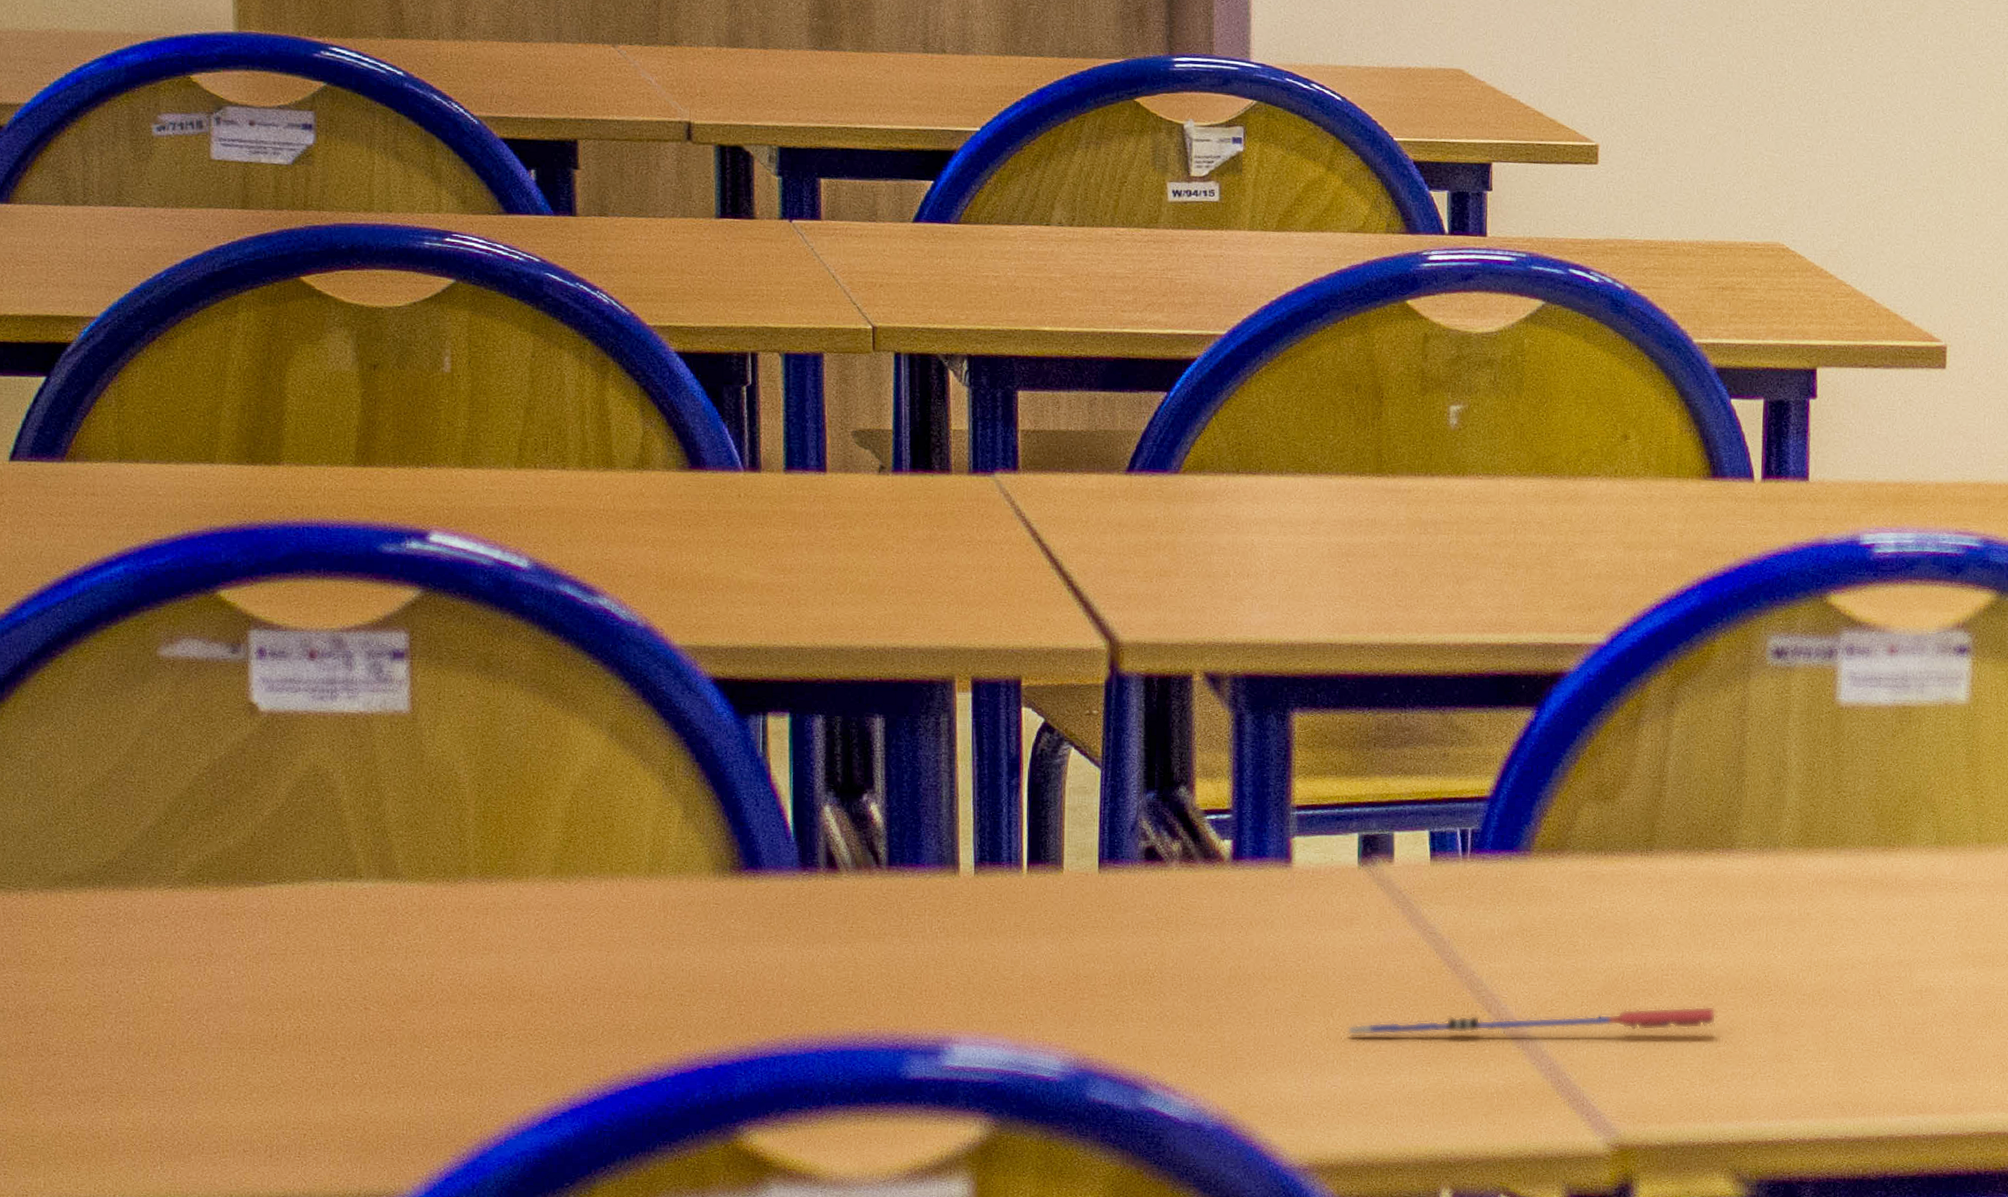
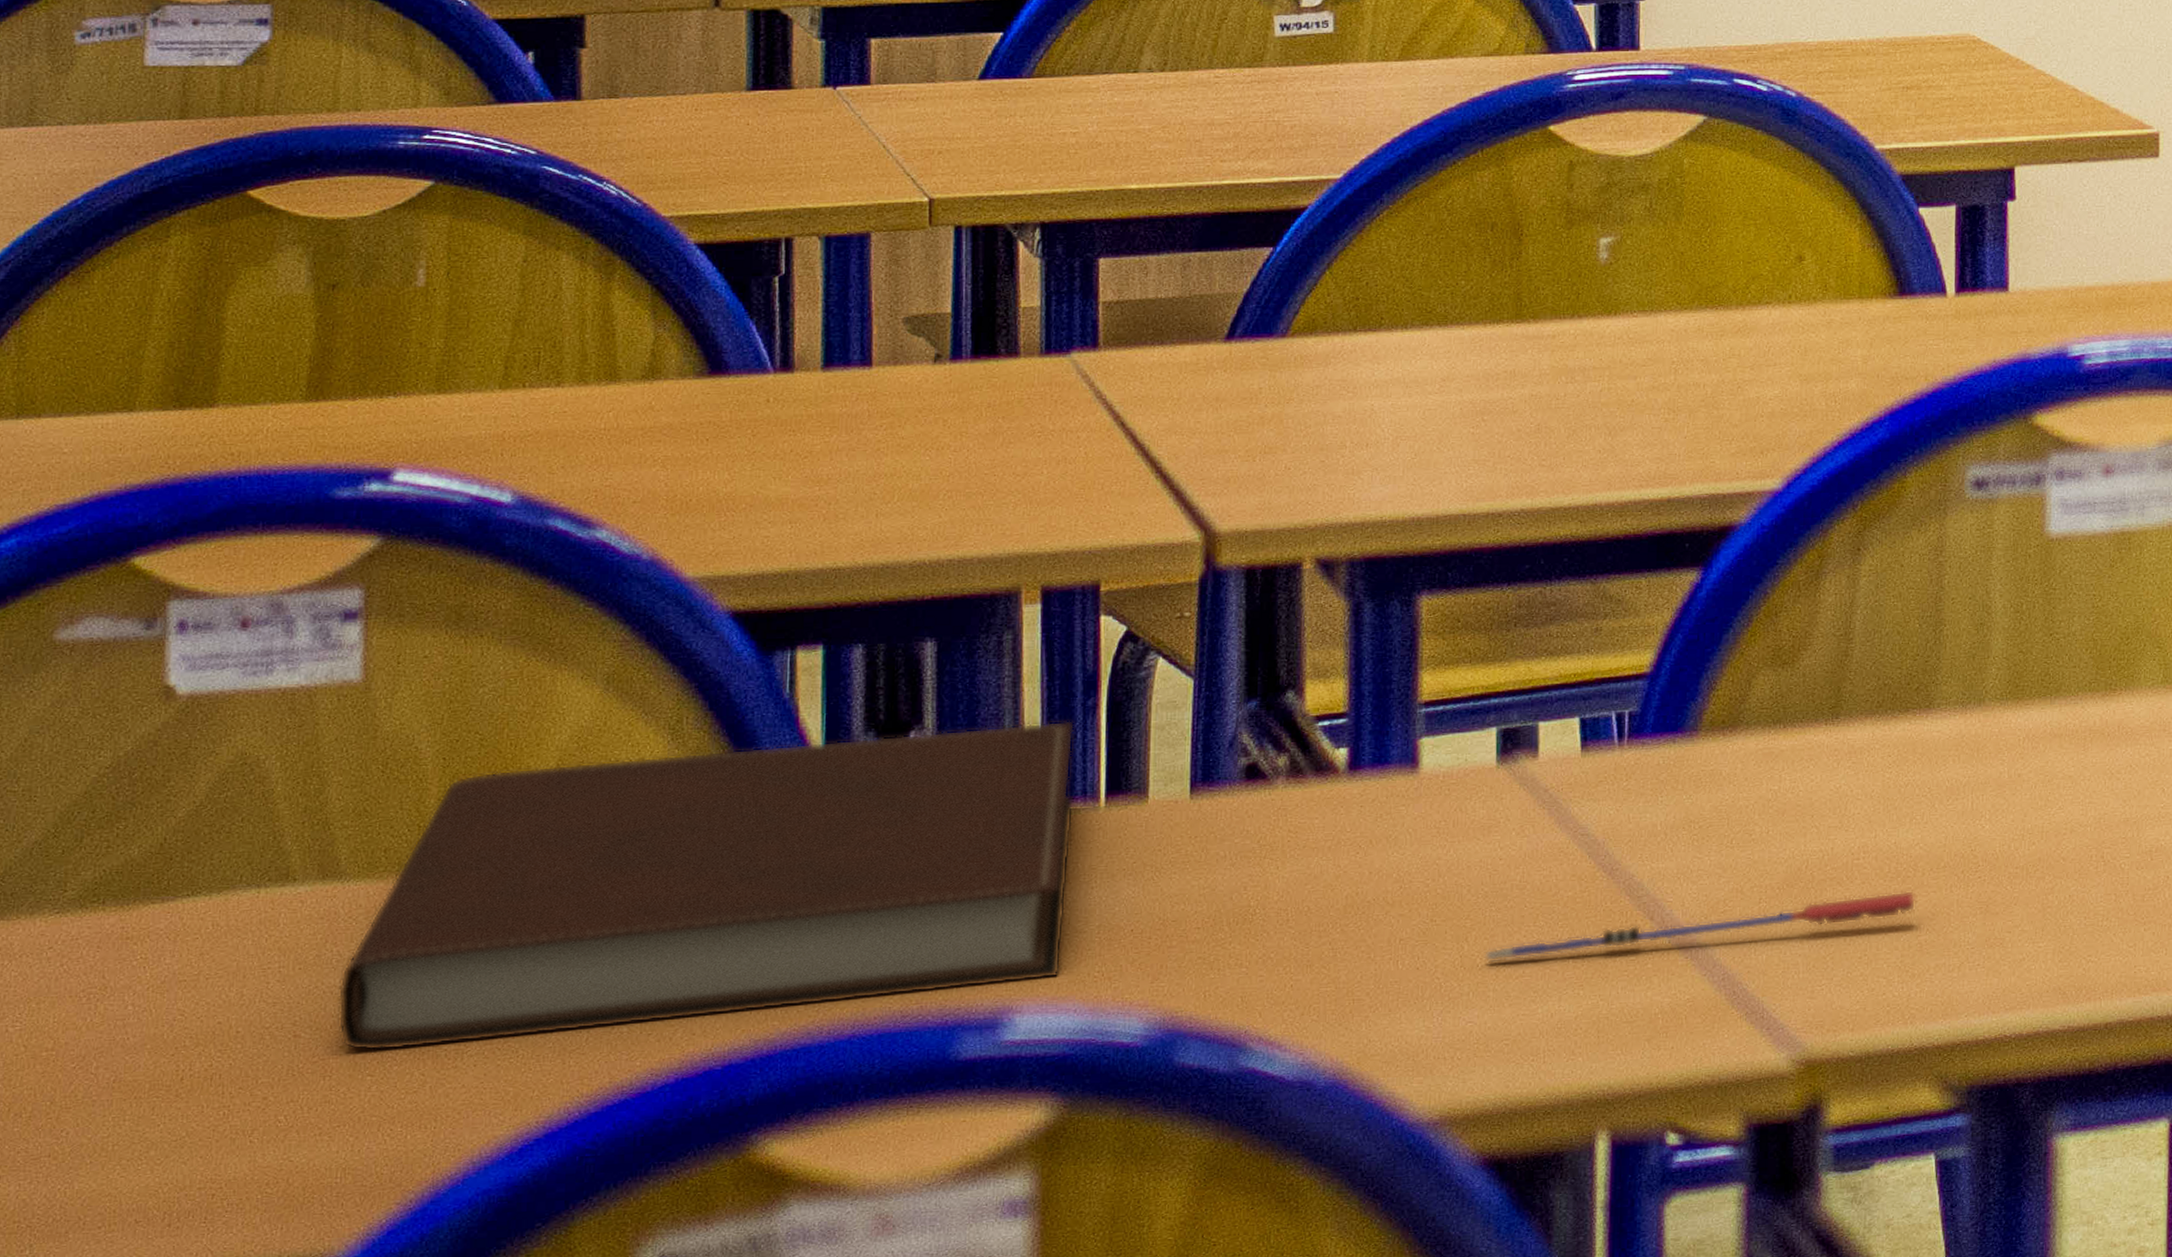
notebook: none [399,795,1001,1028] -> present [337,721,1074,1052]

